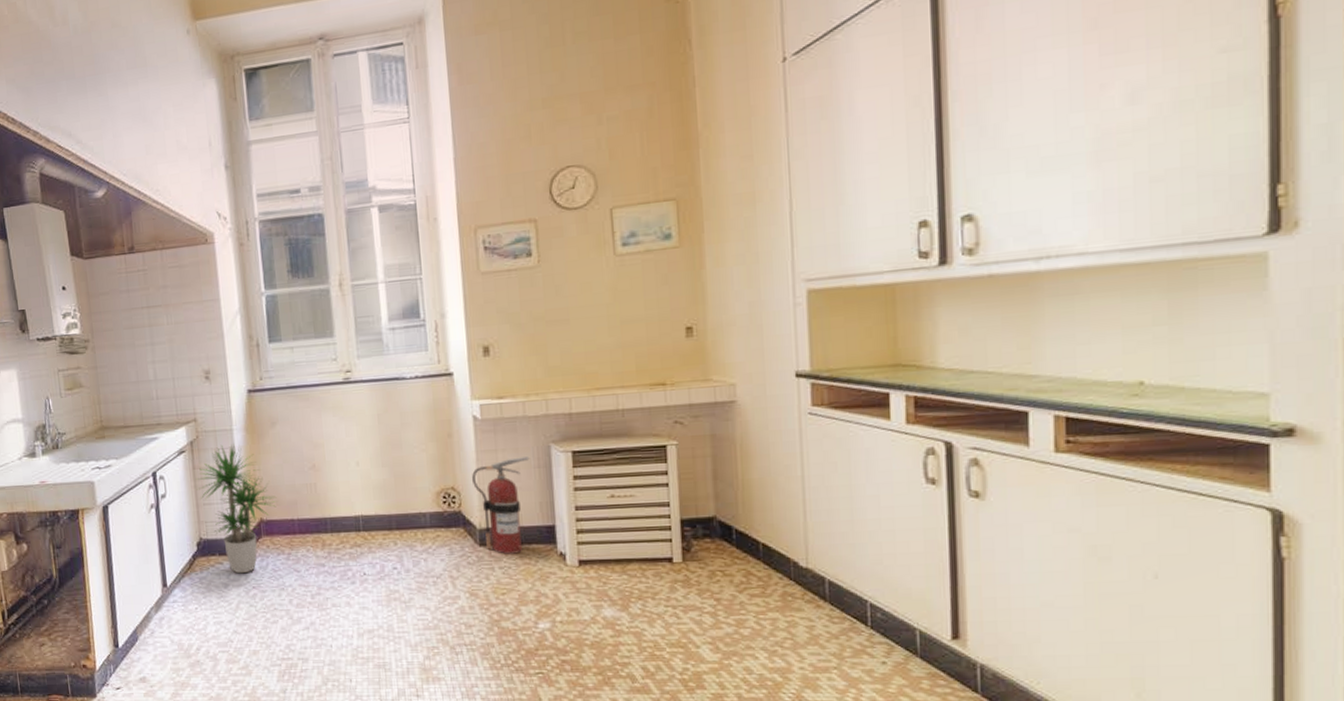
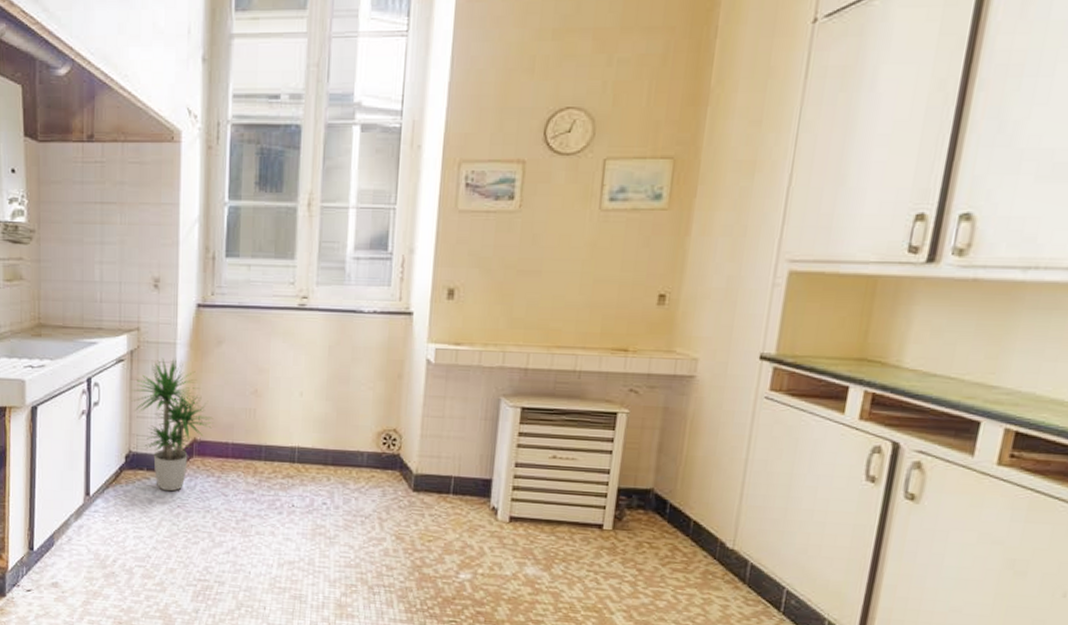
fire extinguisher: present [472,457,530,554] -> none [416,407,478,503]

